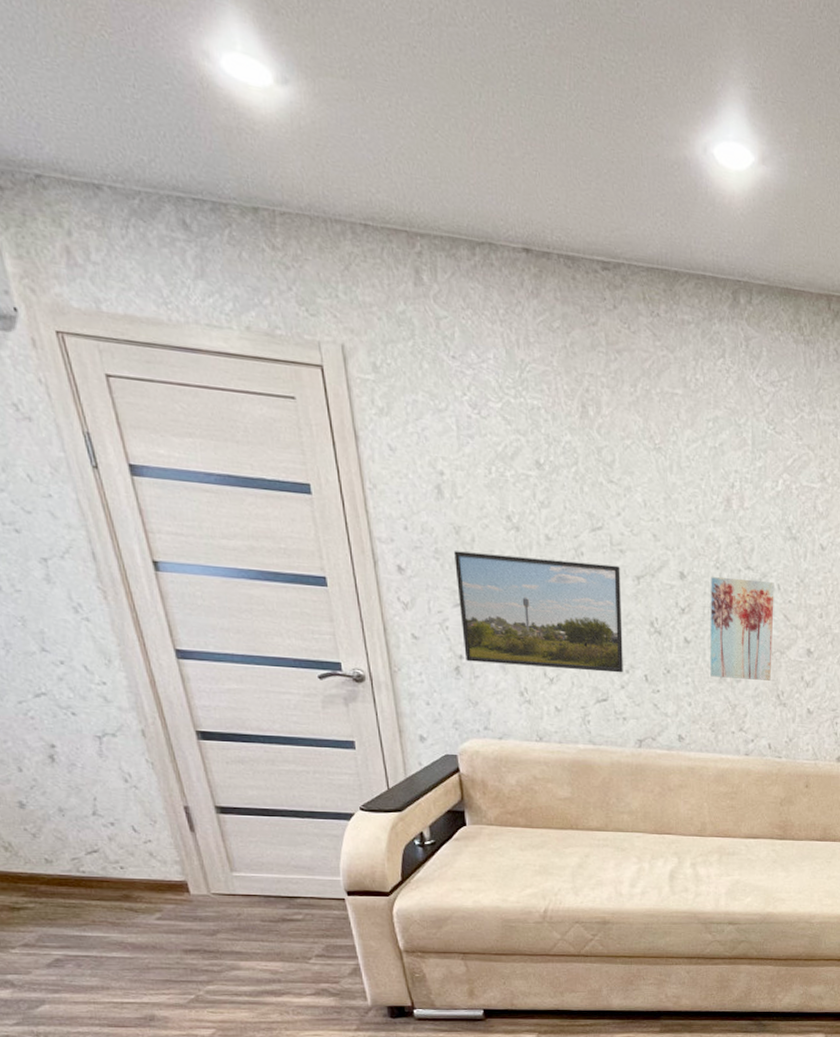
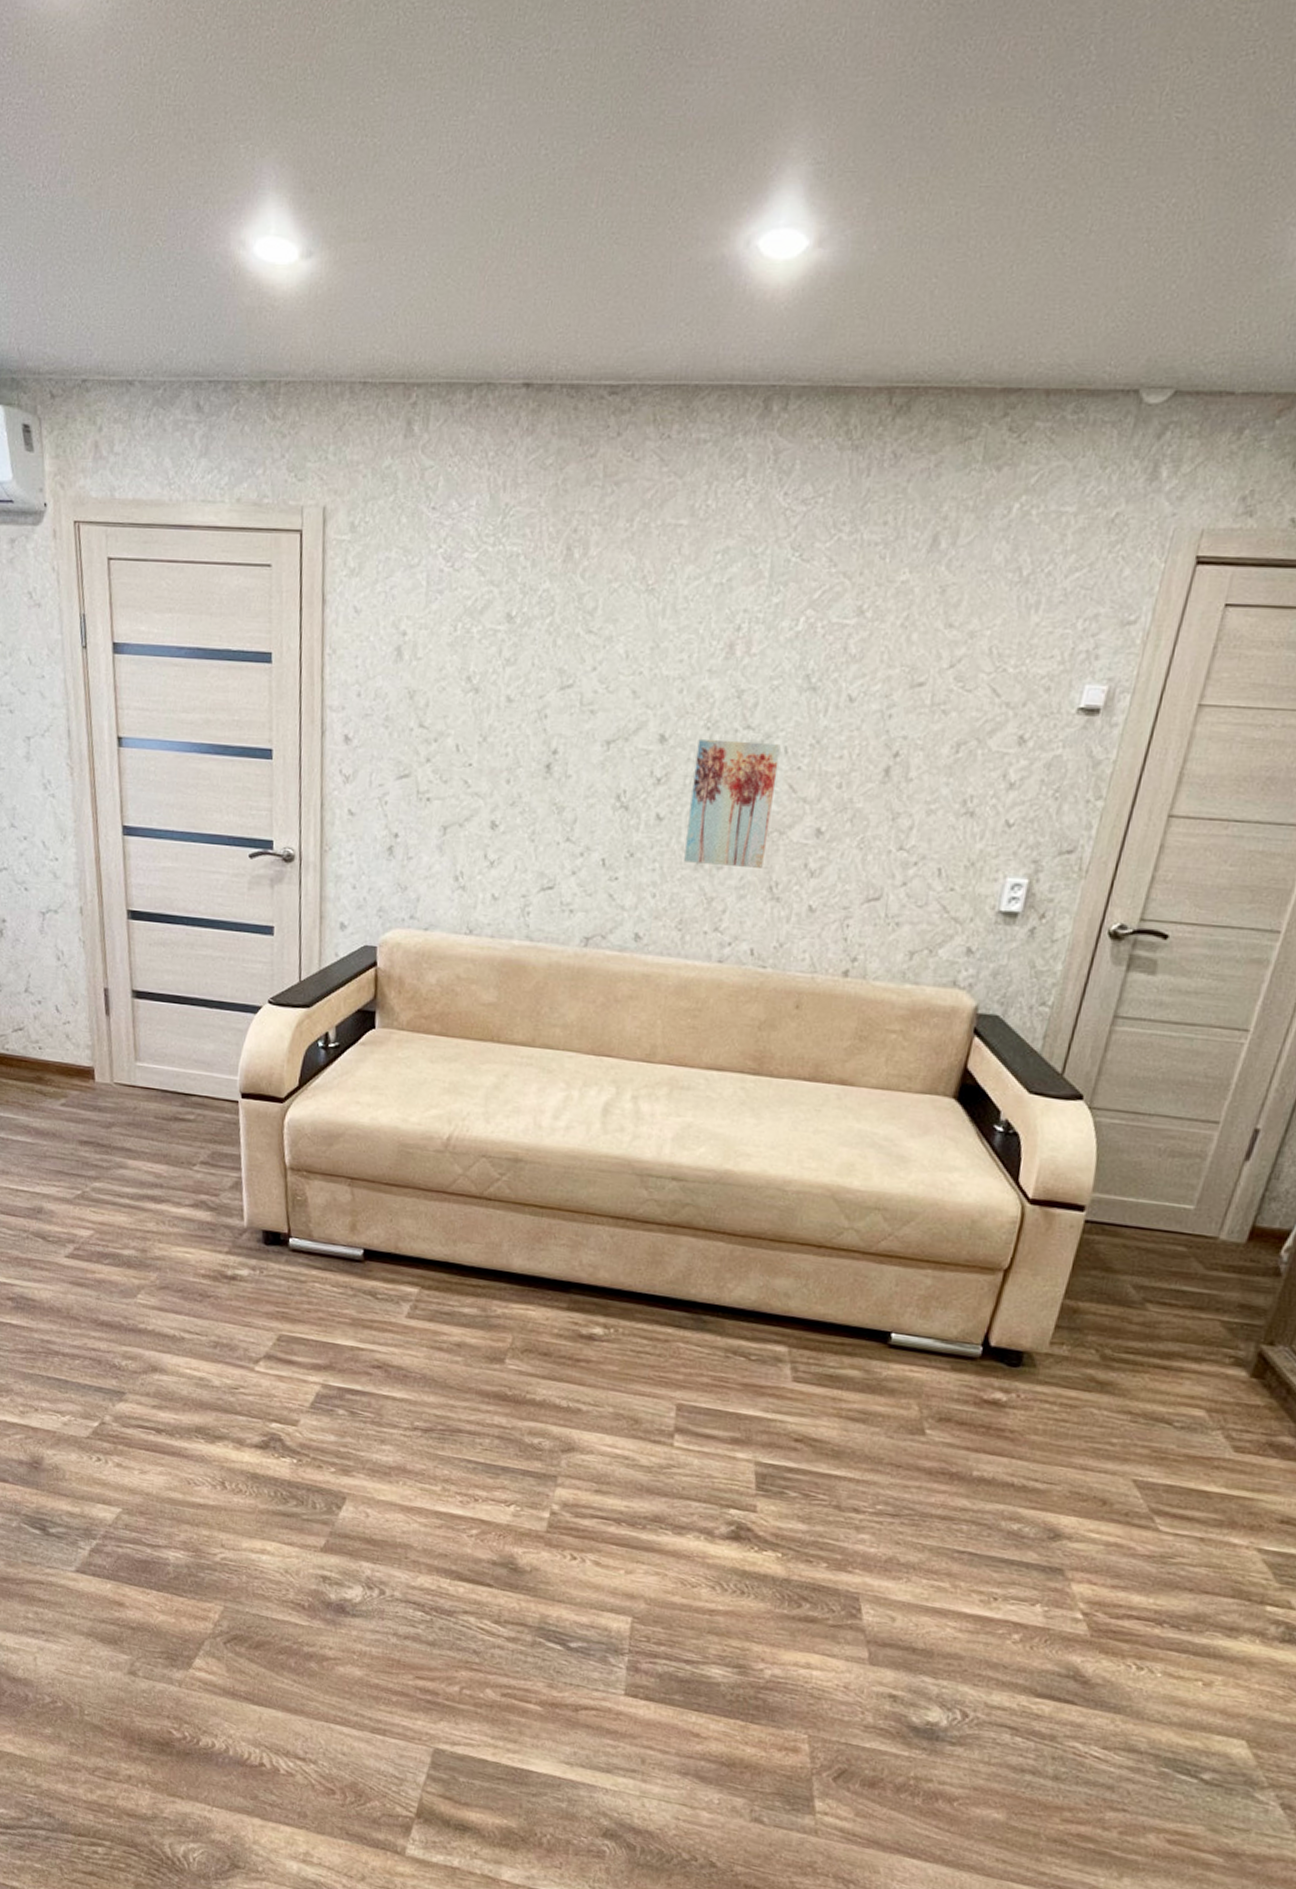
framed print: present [454,551,623,673] -> none [400,717,589,856]

